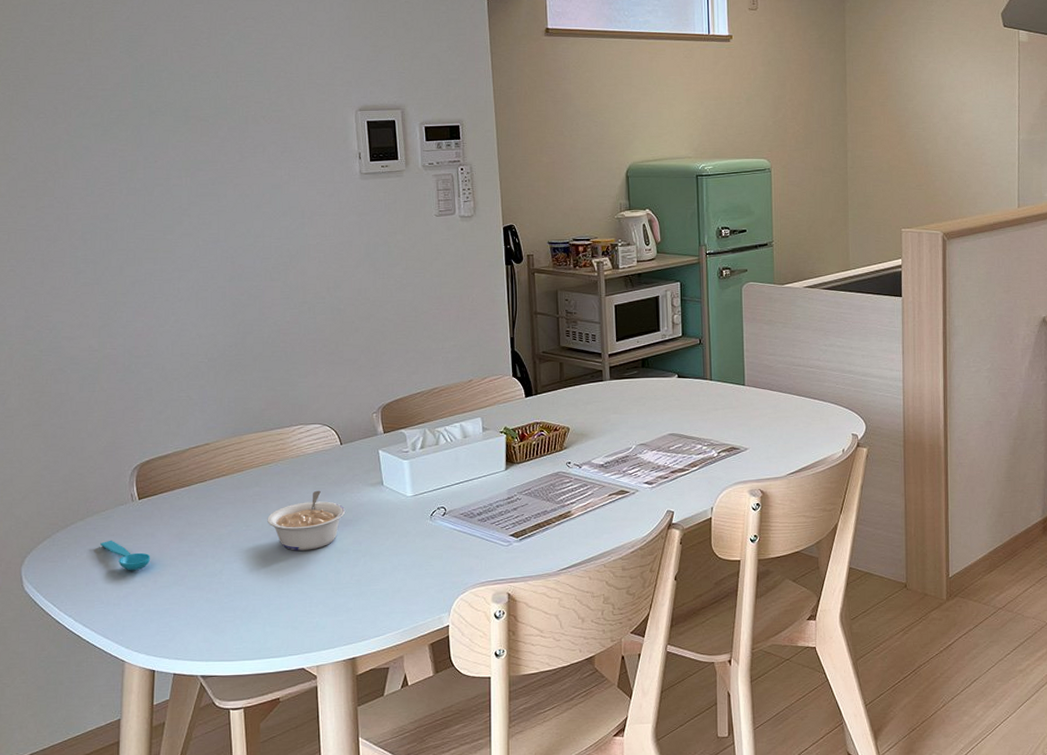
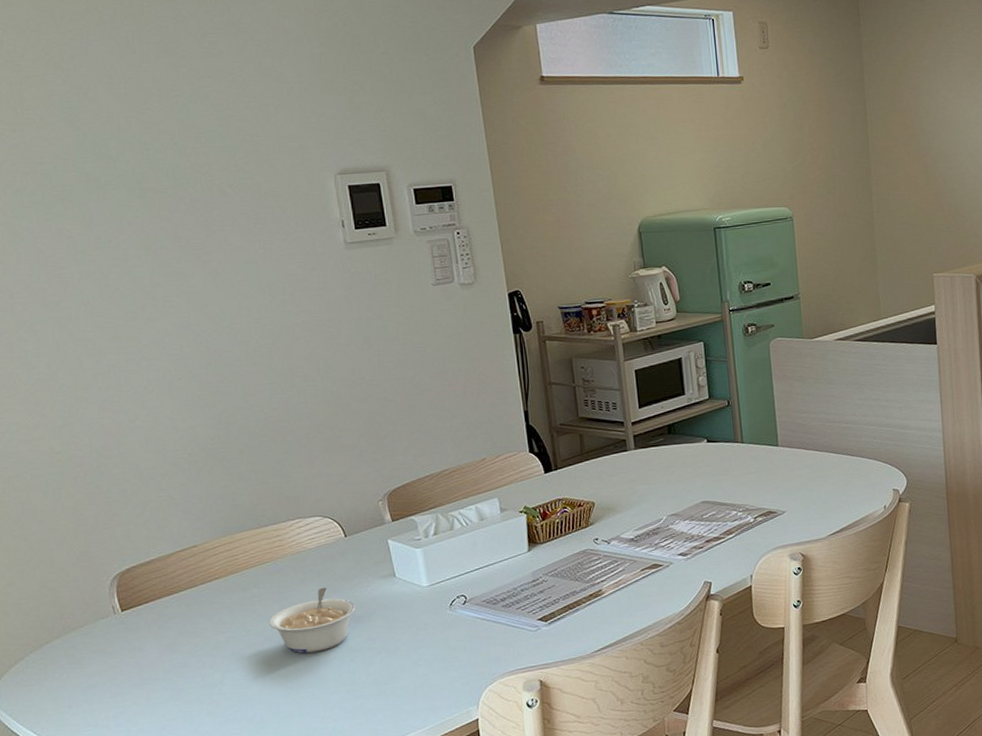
spoon: present [100,540,151,571] -> none [81,657,141,689]

